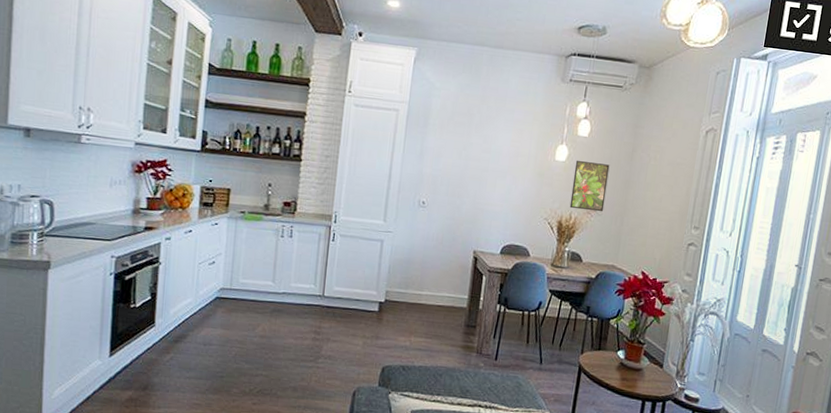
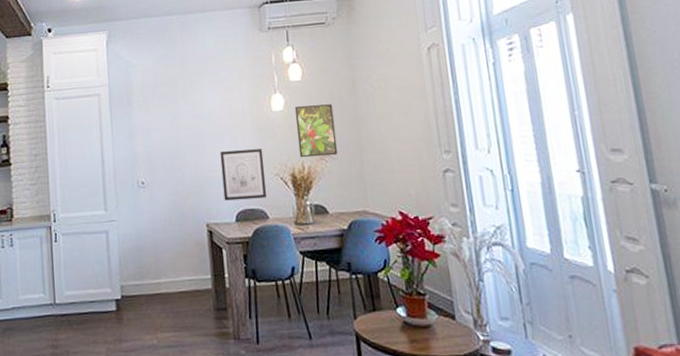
wall art: none [494,187,539,238] -> present [220,149,267,201]

